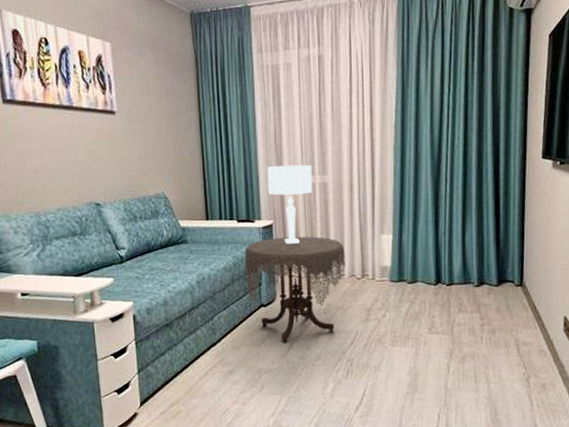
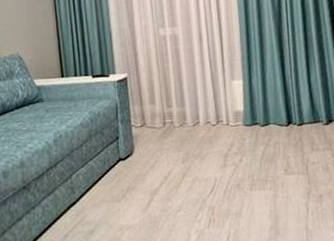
side table: present [245,236,345,342] -> none [101,86,200,196]
table lamp: present [267,164,313,244] -> none [119,18,164,96]

